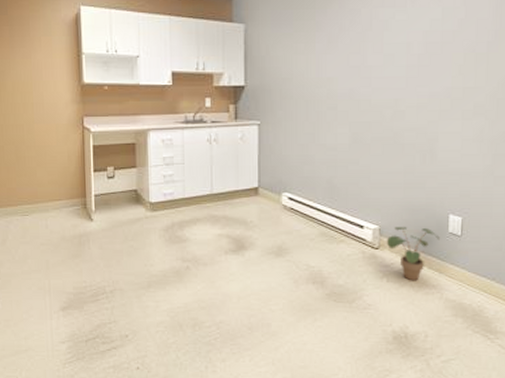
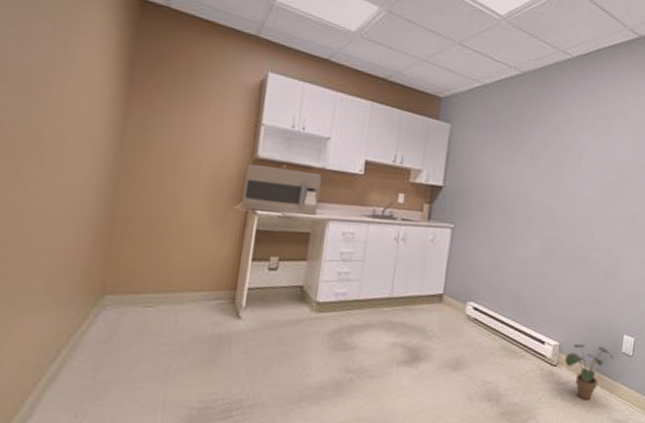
microwave: none [77,89,138,129] -> present [241,164,322,216]

